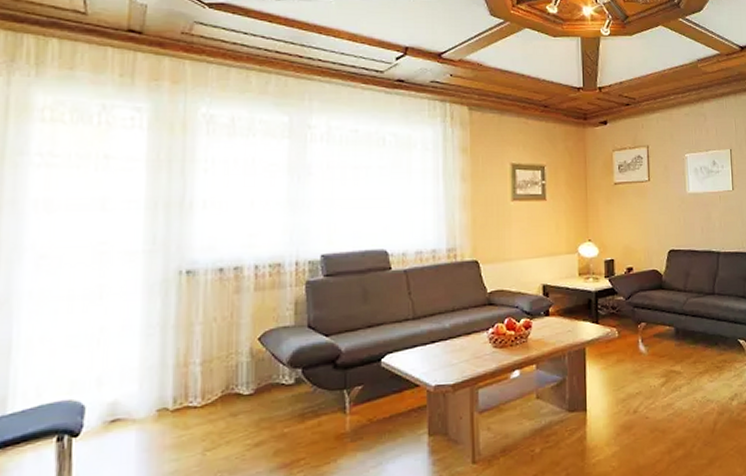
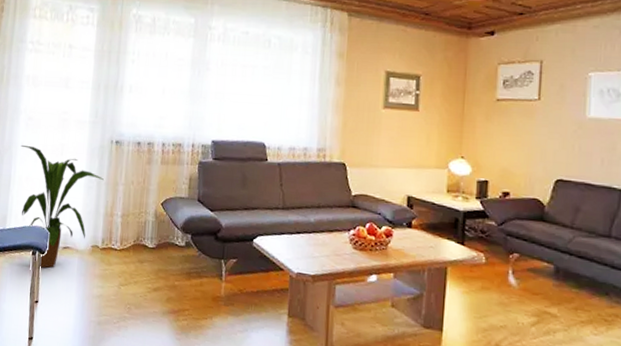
house plant: none [27,293,171,459] -> present [20,144,104,269]

